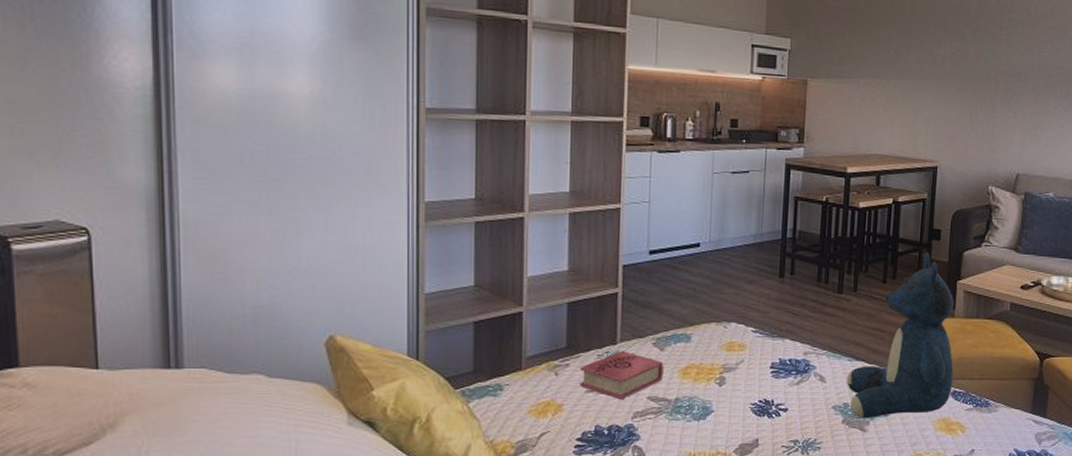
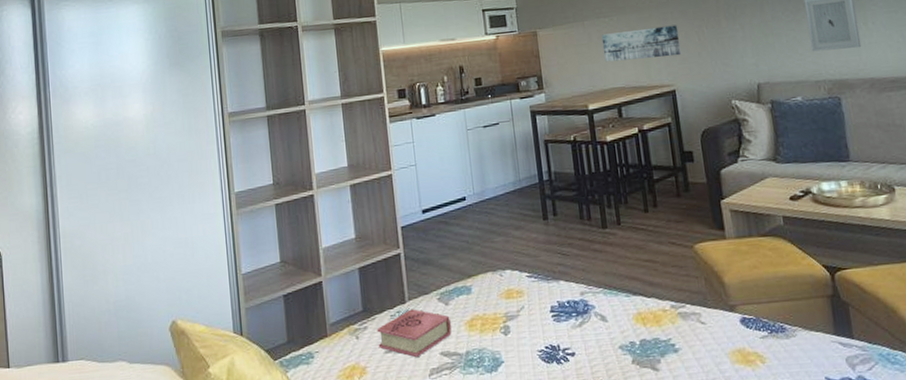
teddy bear: present [847,252,954,419] -> none [628,176,741,357]
wall art: none [873,96,953,133] -> present [601,25,682,62]

